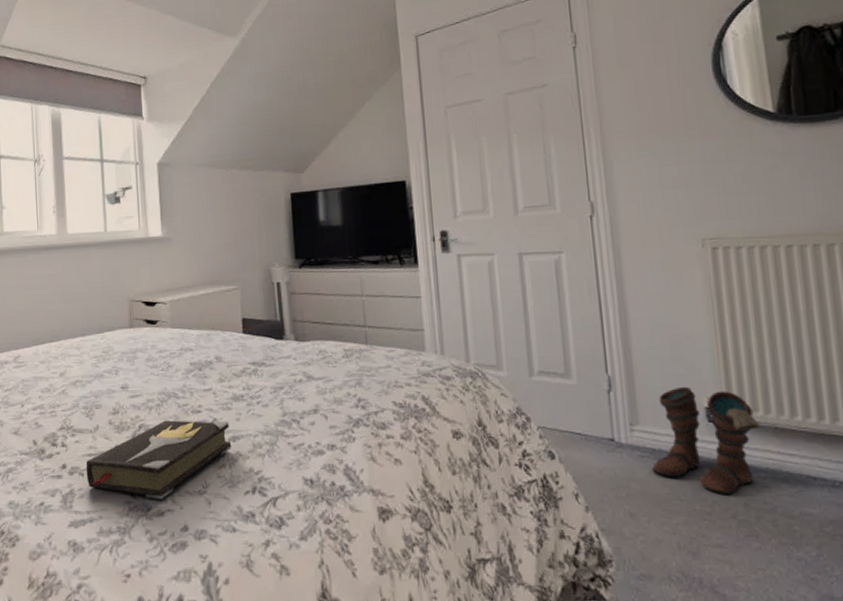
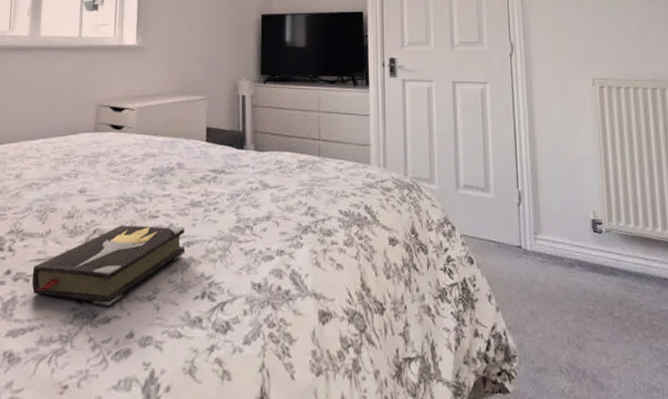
boots: present [651,386,762,496] -> none [549,201,632,296]

